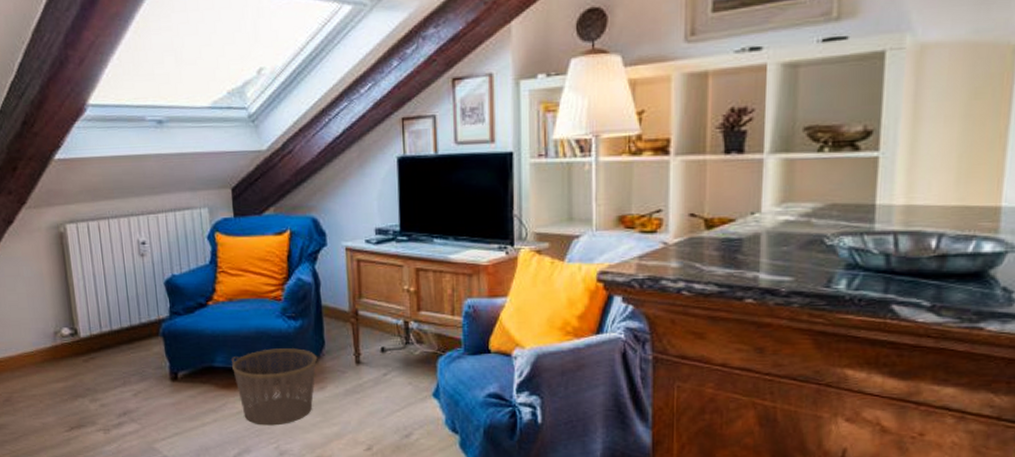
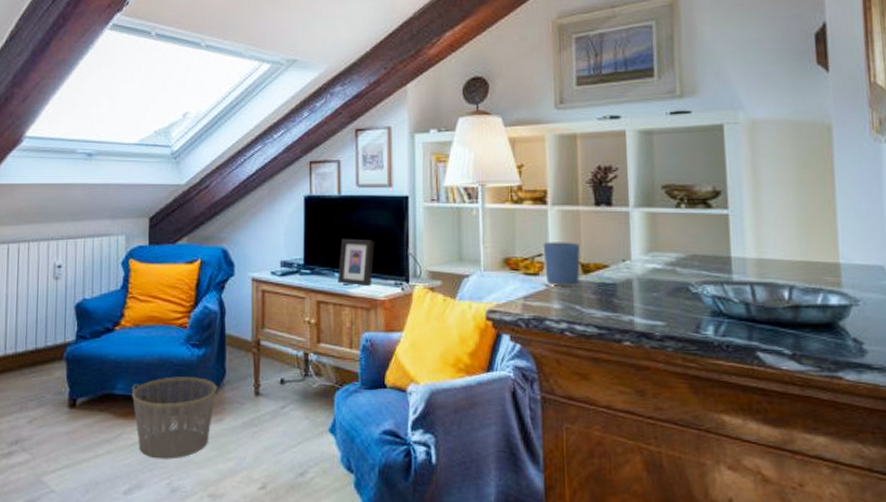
picture frame: none [437,201,477,252] -> present [338,238,375,287]
mug: none [662,195,704,244] -> present [543,242,580,286]

